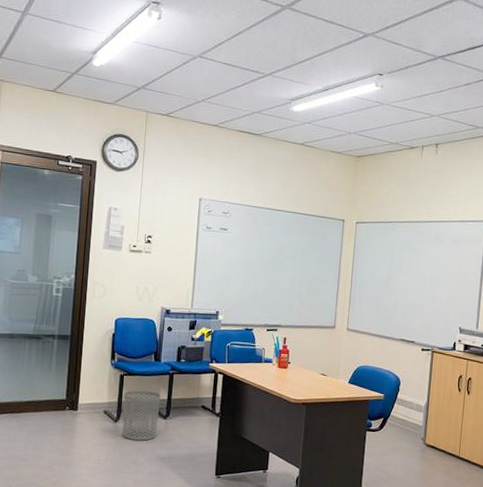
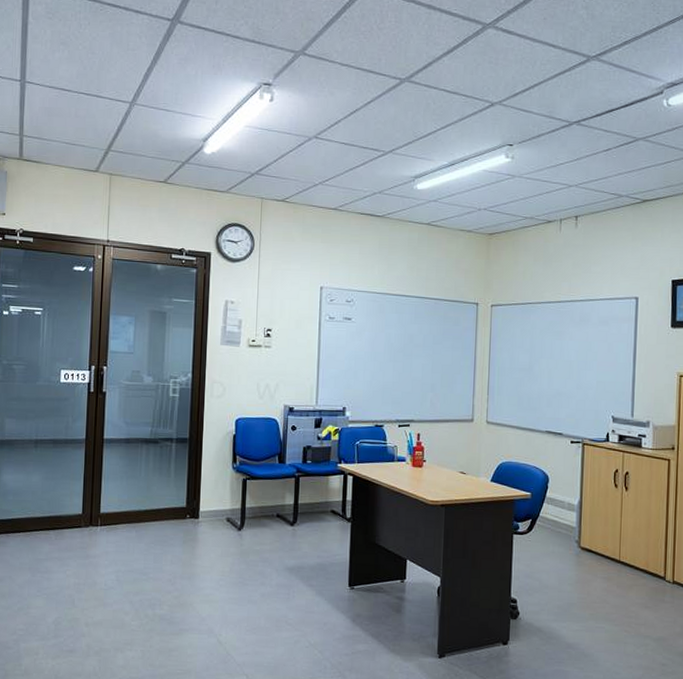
waste bin: present [122,390,161,441] -> none [247,495,287,550]

